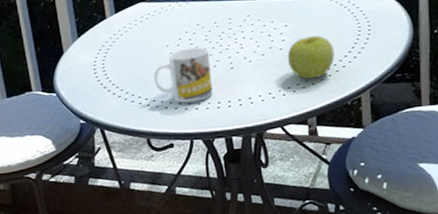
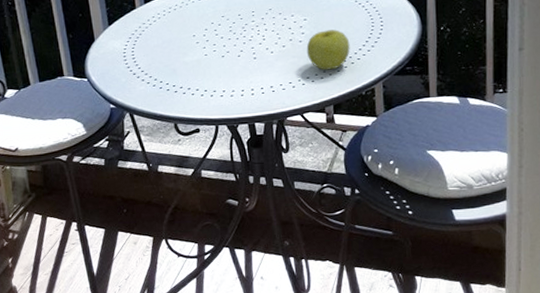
mug: present [153,47,213,103] -> none [180,37,237,90]

